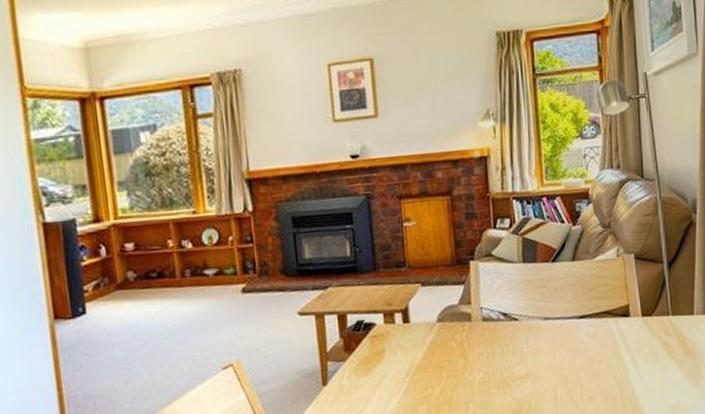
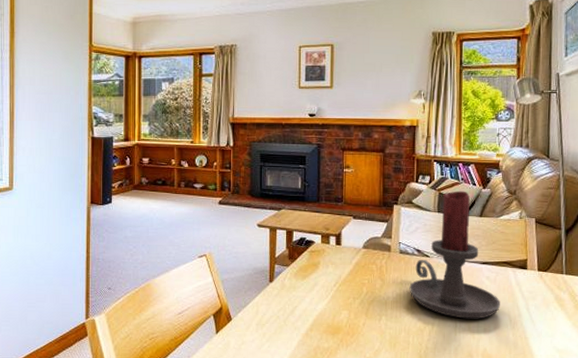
candle holder: none [498,231,604,390] -> present [409,191,500,319]

